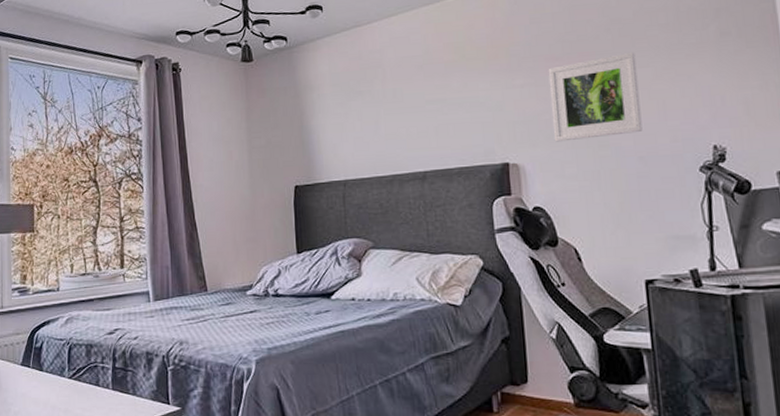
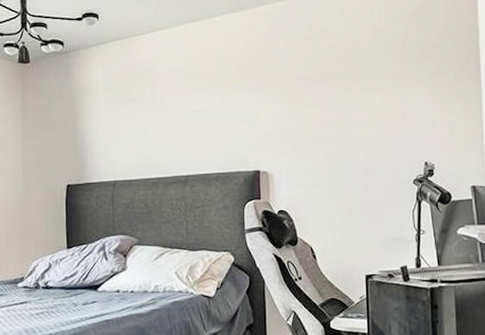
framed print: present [548,51,643,142] -> none [296,77,371,154]

